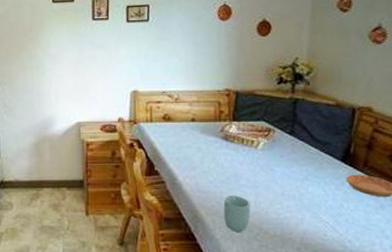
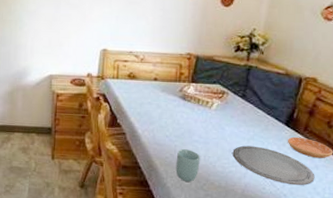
plate: none [286,187,382,230] -> present [232,145,315,186]

